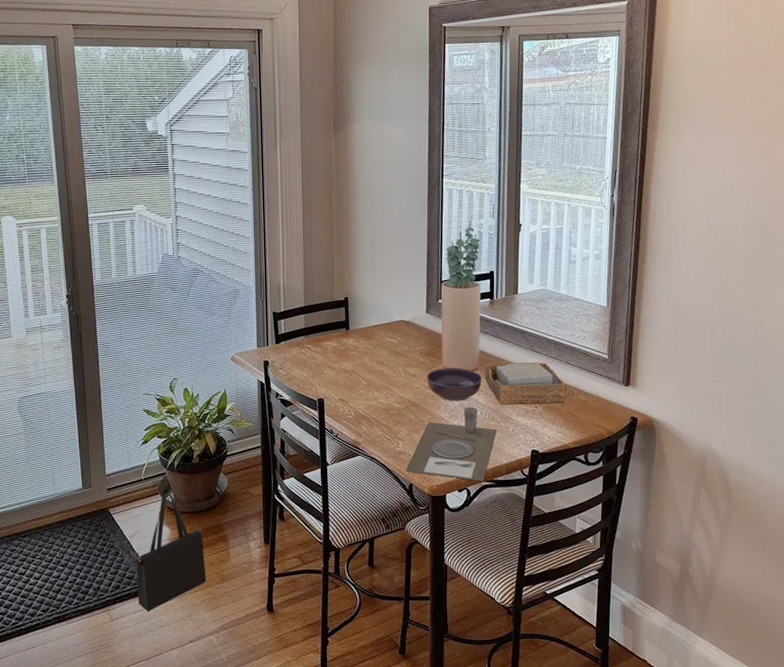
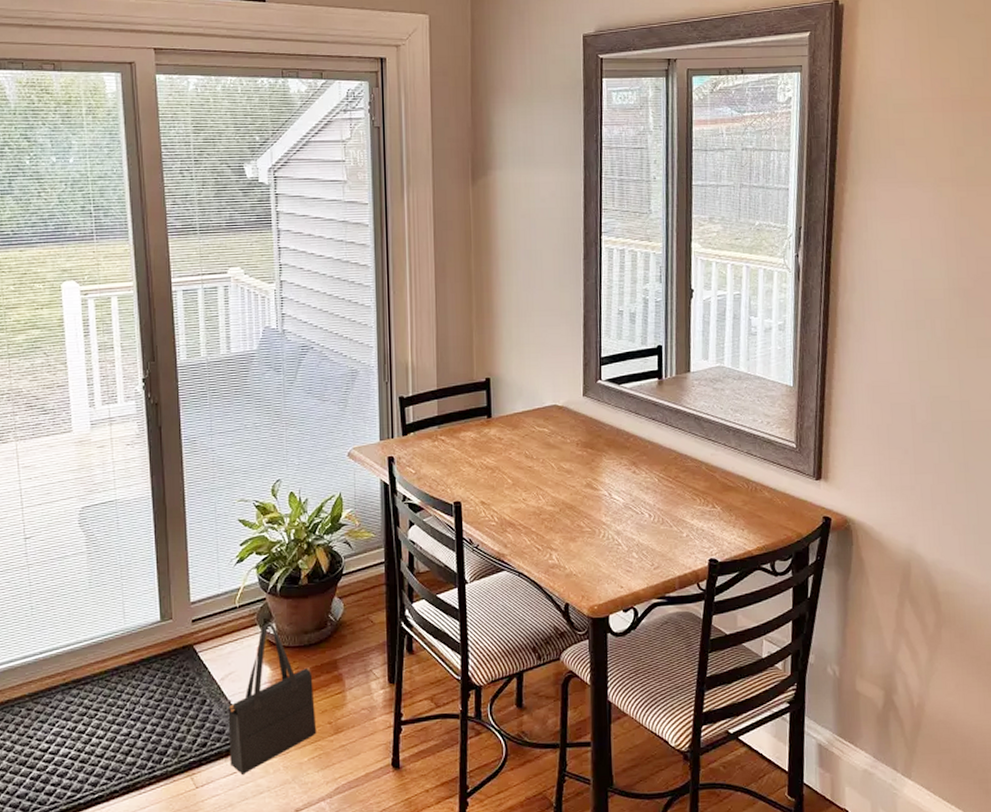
place setting: present [405,407,497,482] -> none [560,508,668,599]
bowl: present [427,367,483,402] -> none [584,461,651,503]
vase: present [441,220,481,372] -> none [600,285,648,466]
napkin holder: present [484,362,566,405] -> none [652,453,748,505]

